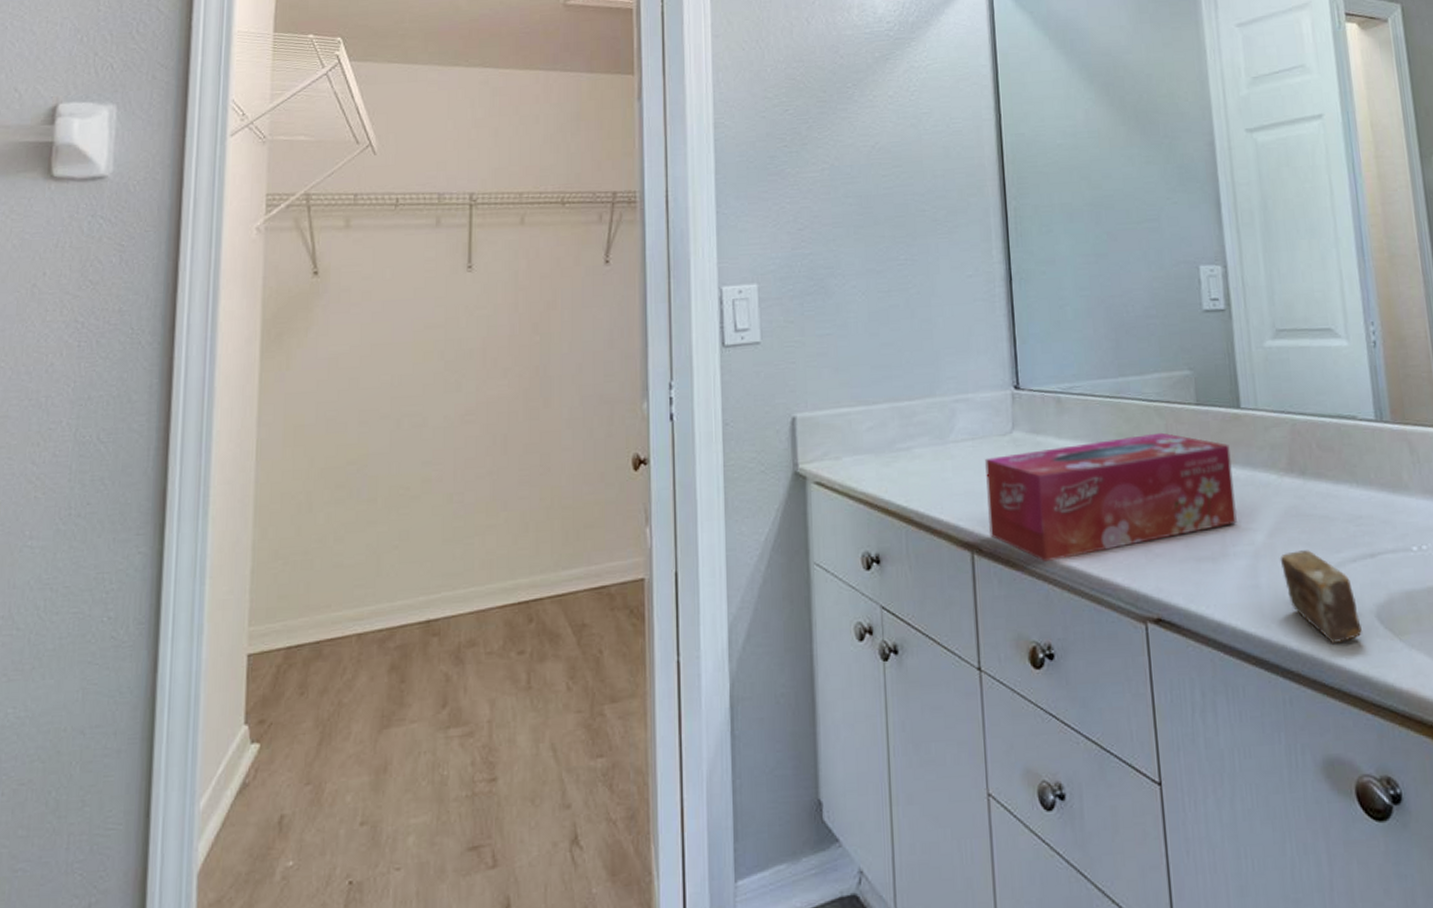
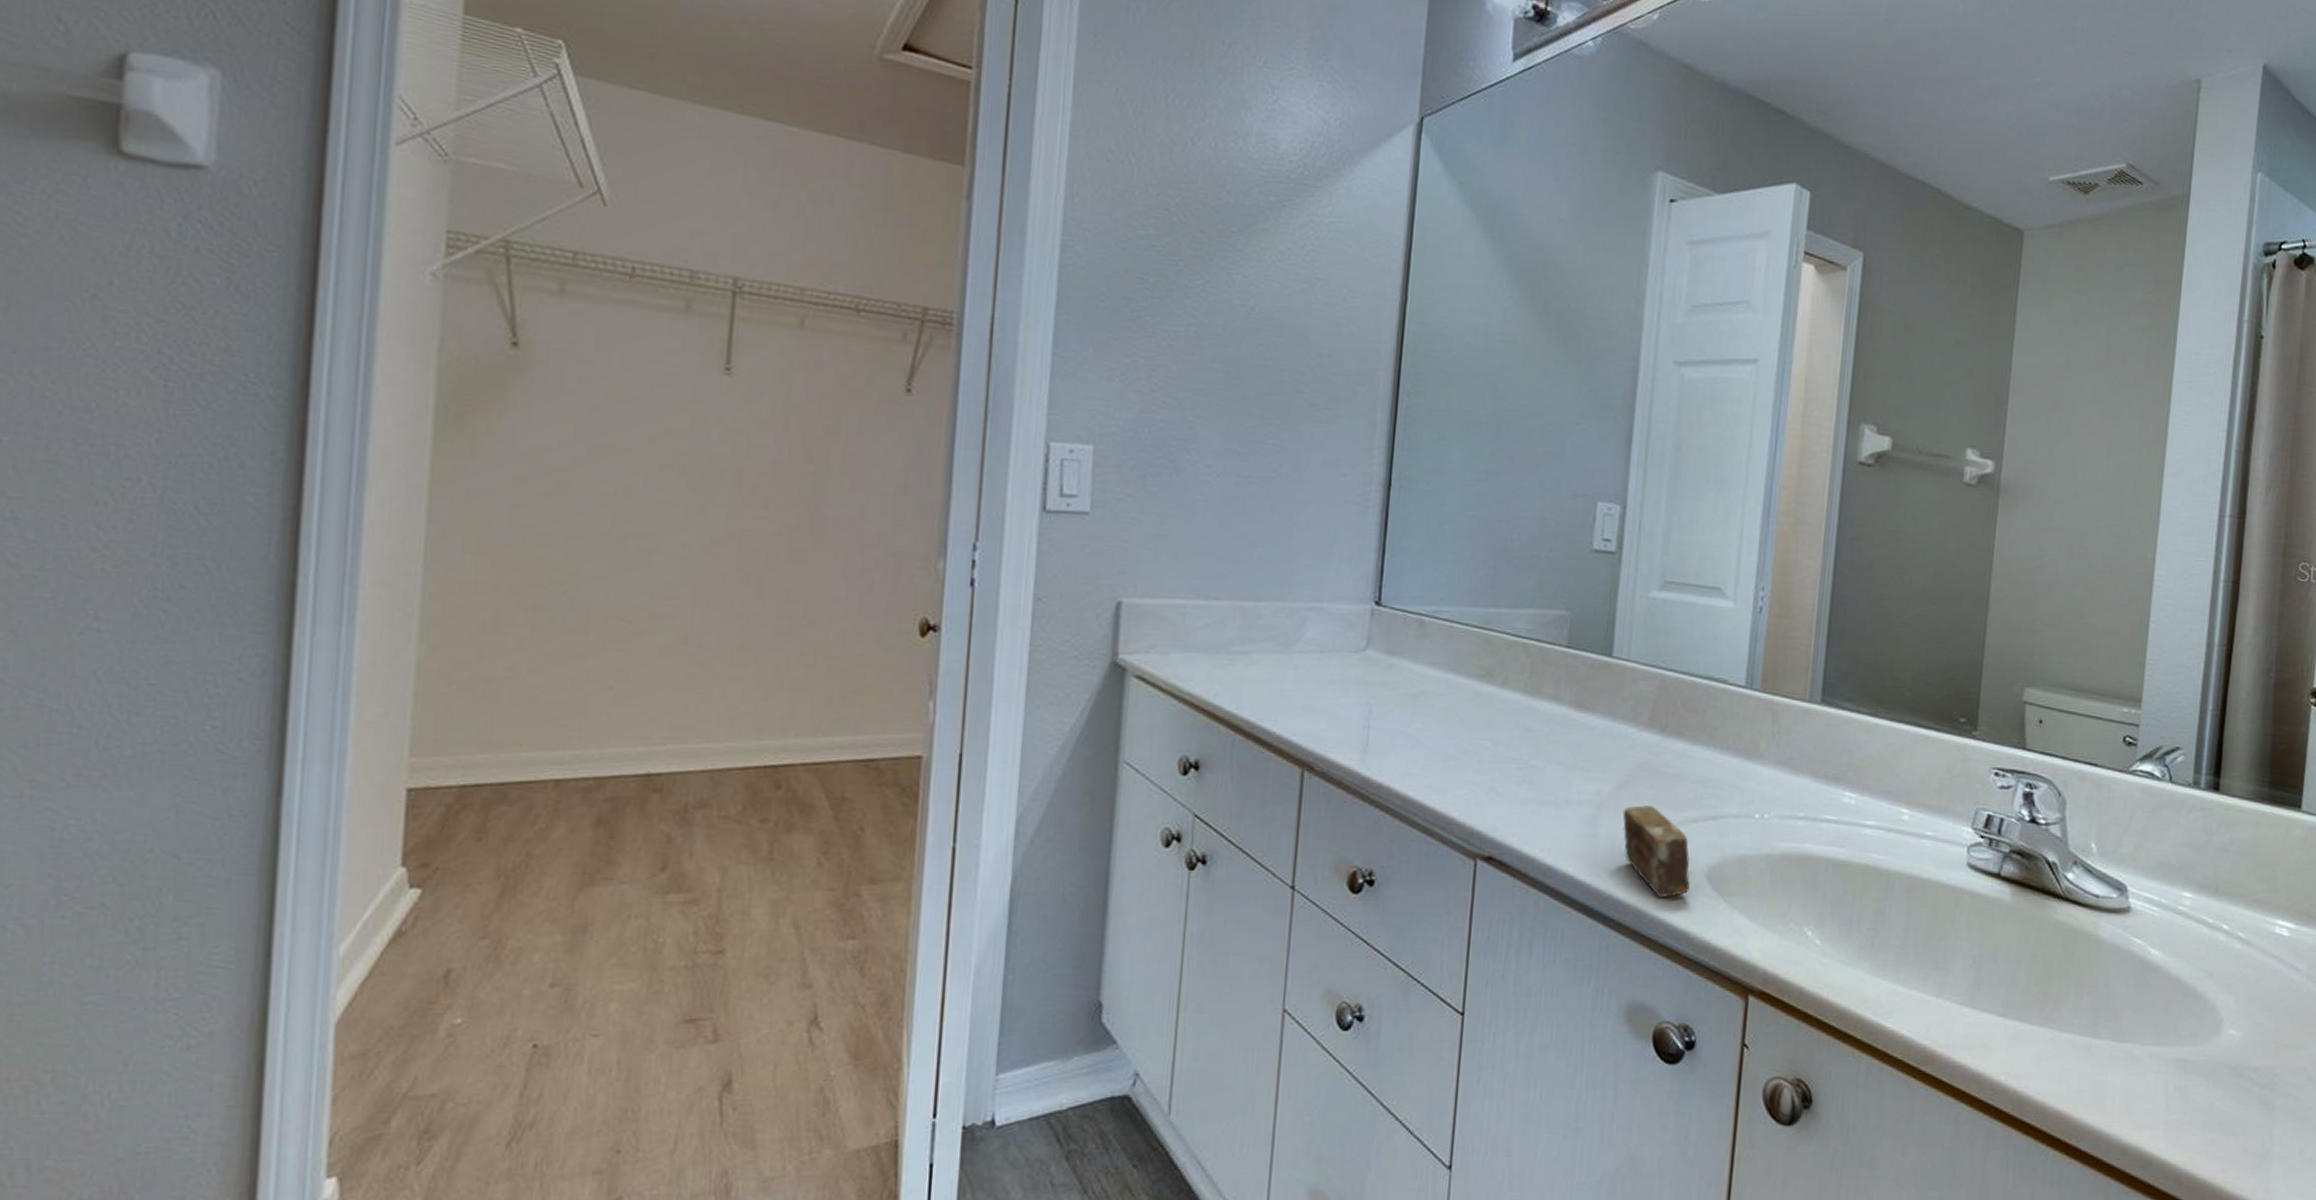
tissue box: present [985,432,1237,561] -> none [1325,670,1594,788]

